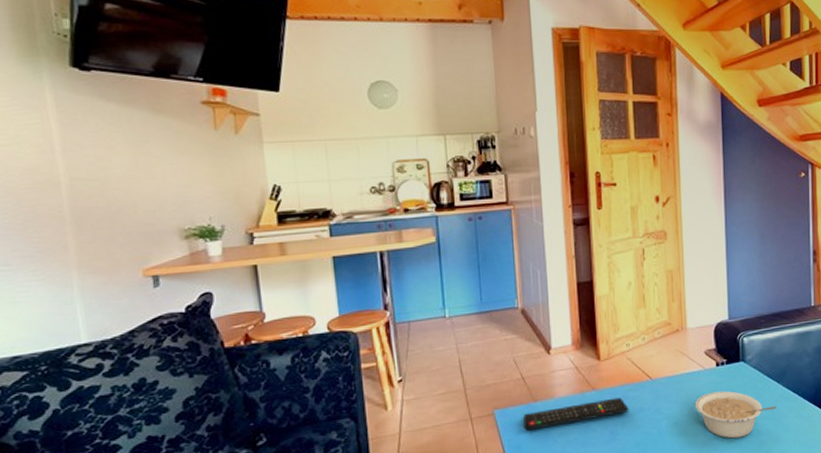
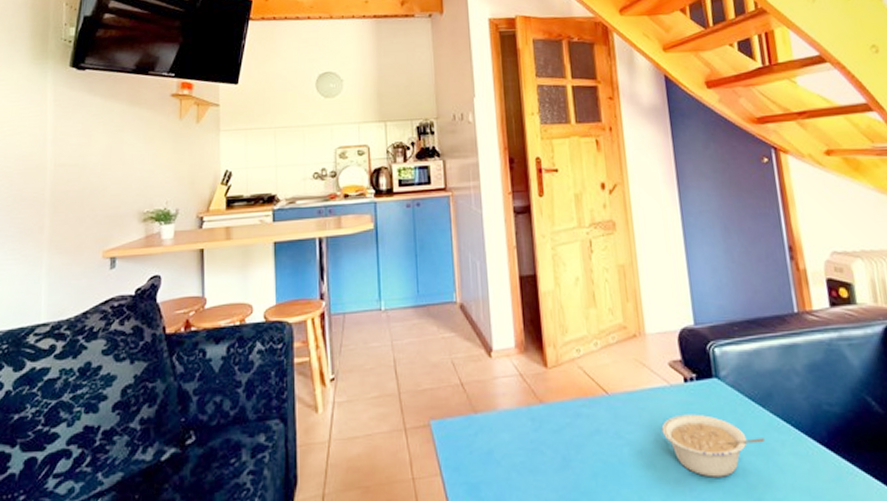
remote control: present [523,397,629,431] -> none [462,414,583,448]

